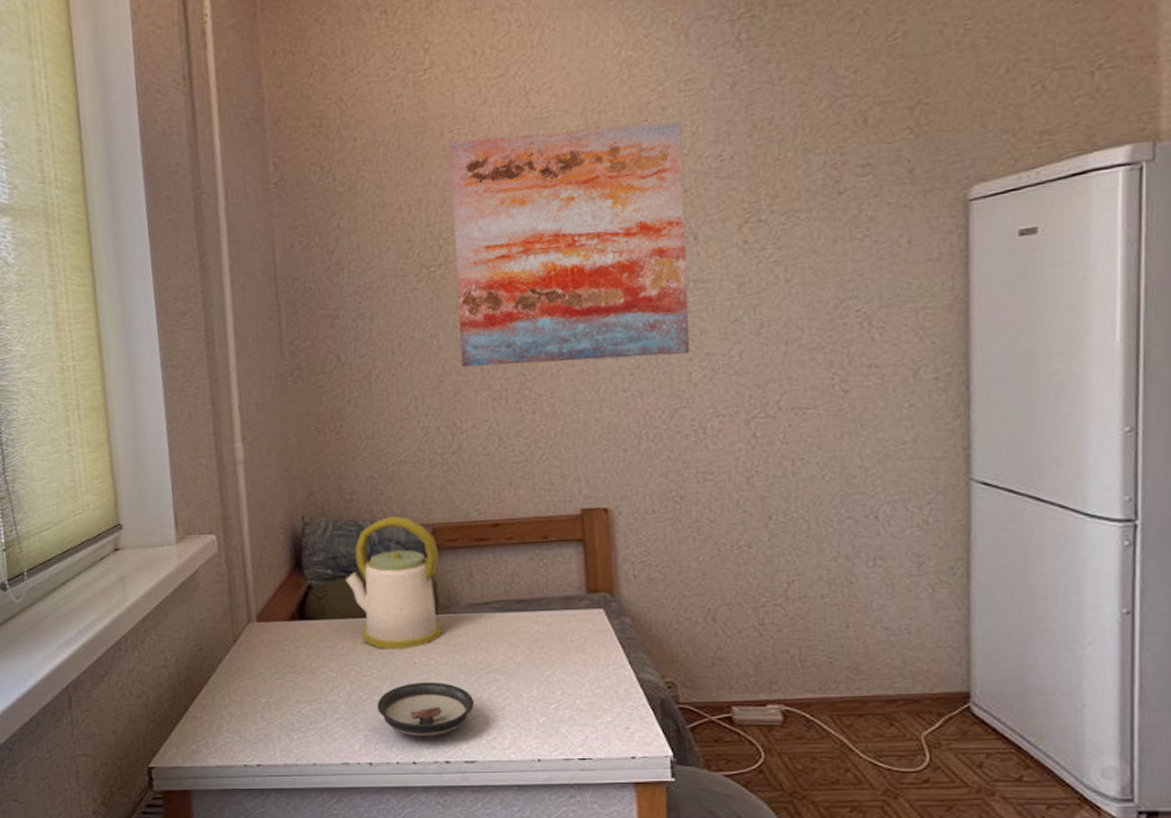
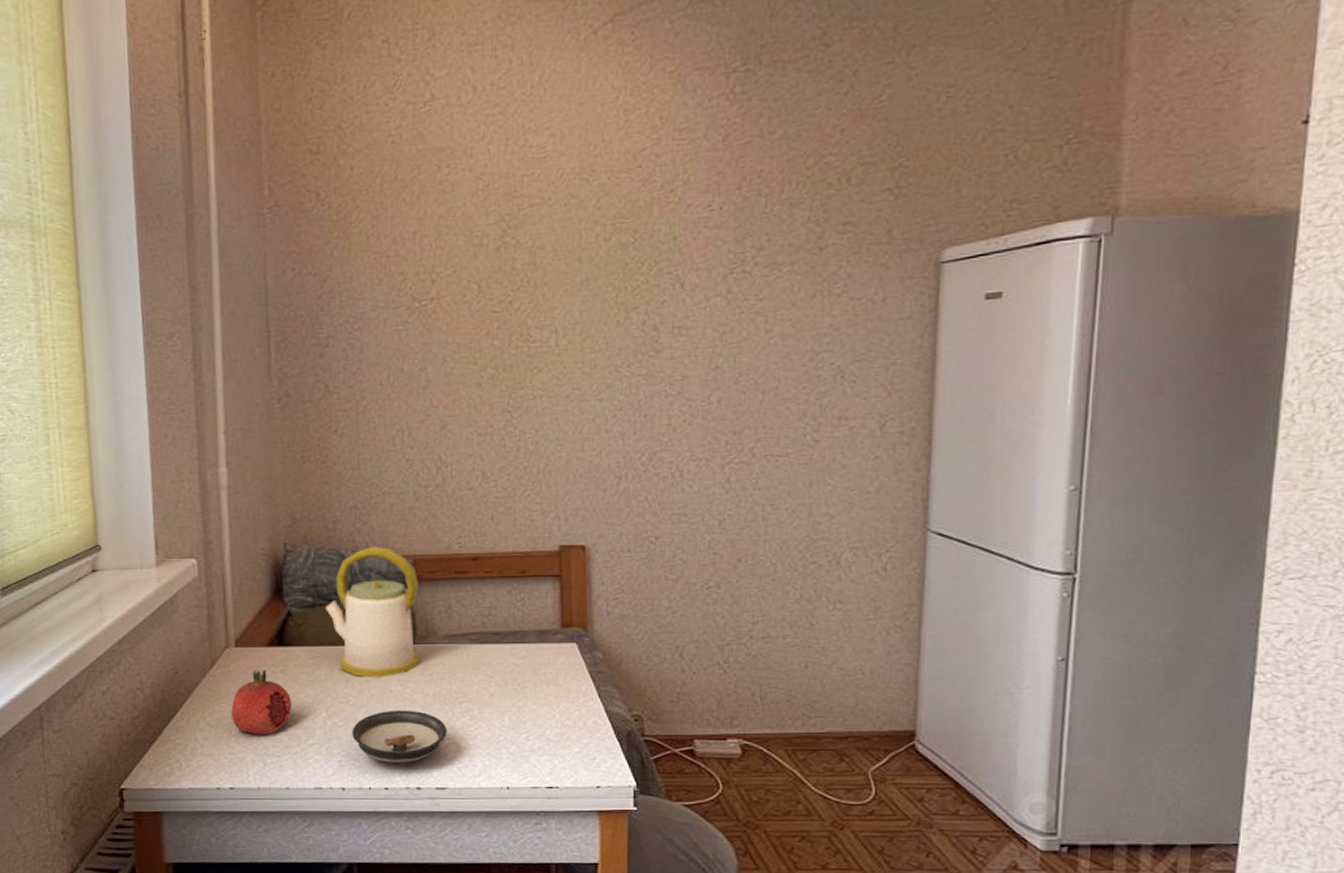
fruit: none [255,644,316,711] -> present [230,669,292,735]
wall art: present [448,120,690,368] -> none [445,169,674,402]

